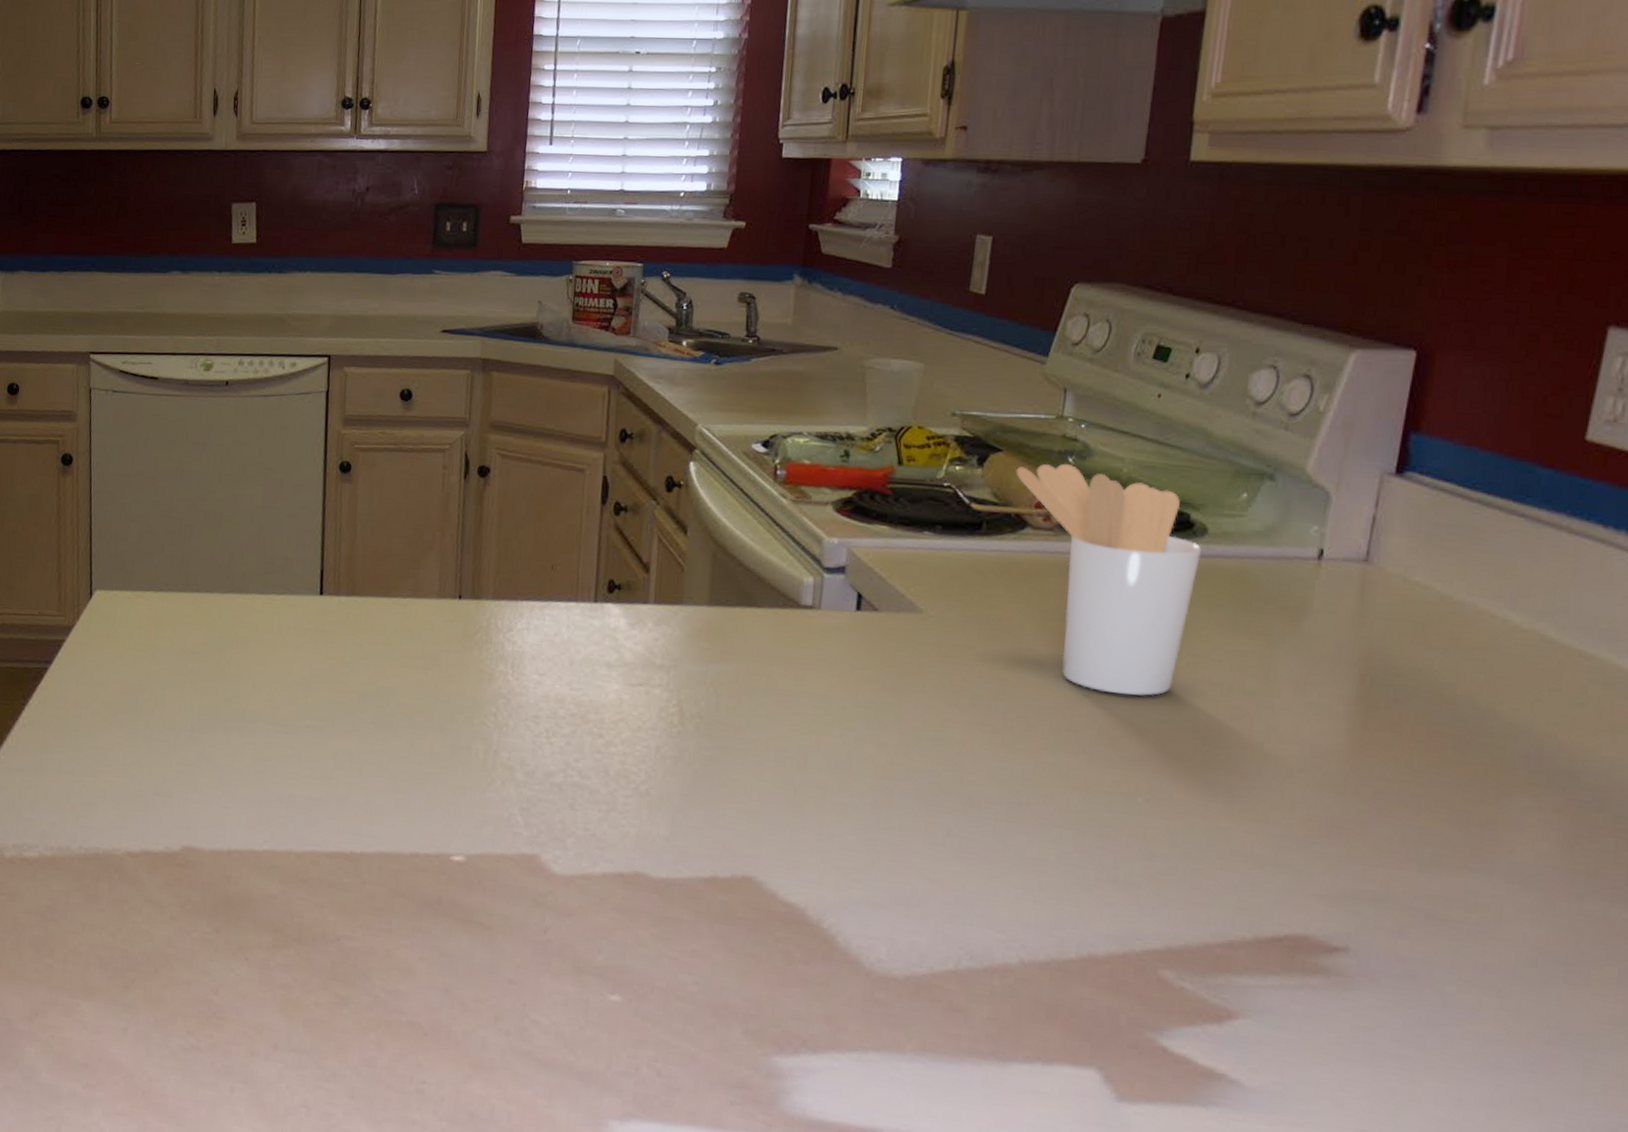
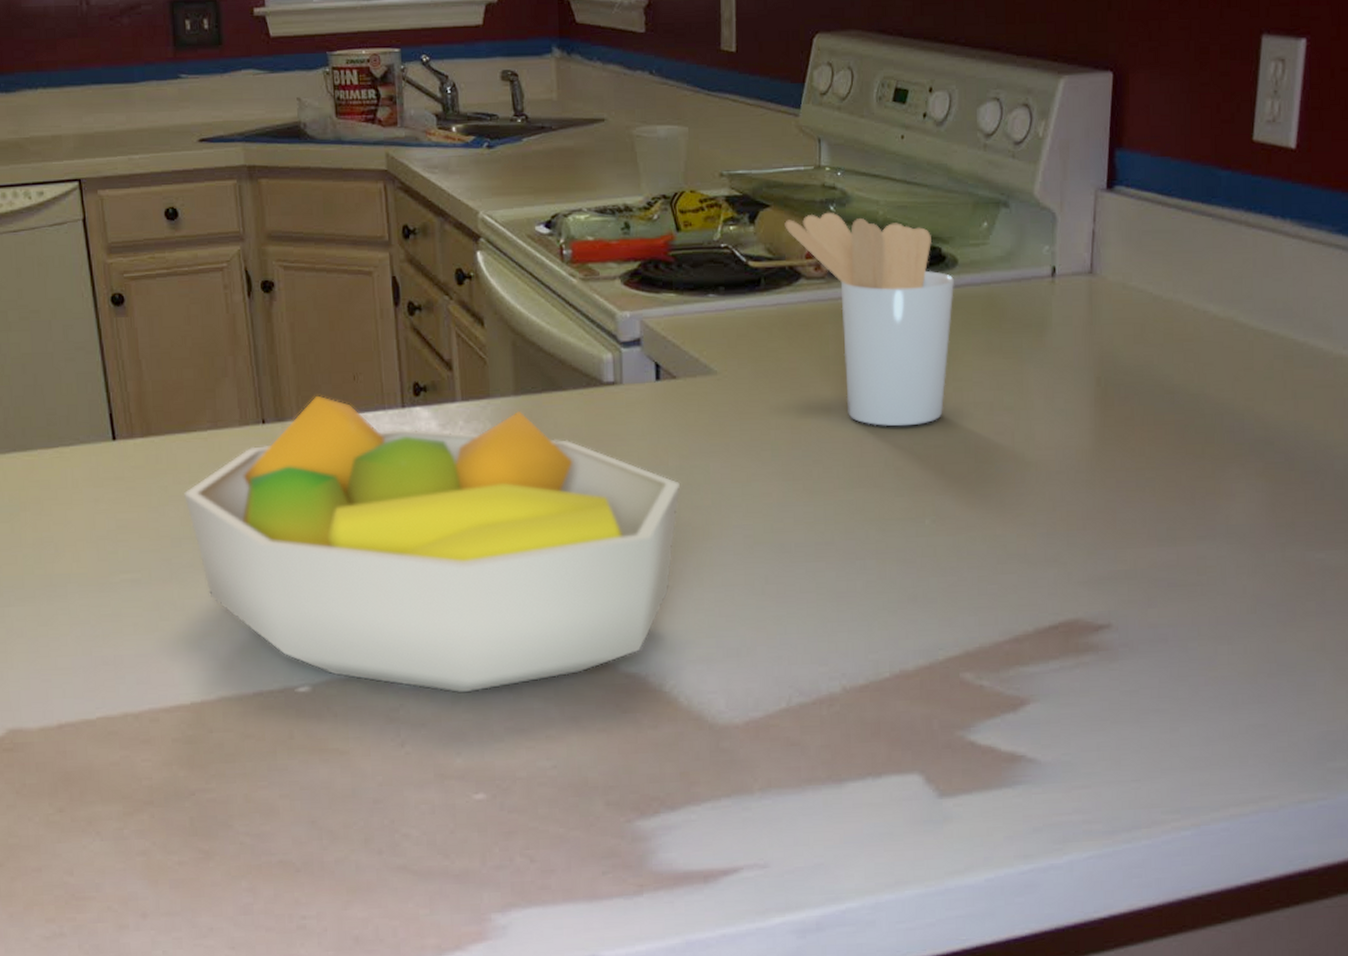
fruit bowl: none [375,579,868,893] -> present [183,395,681,693]

